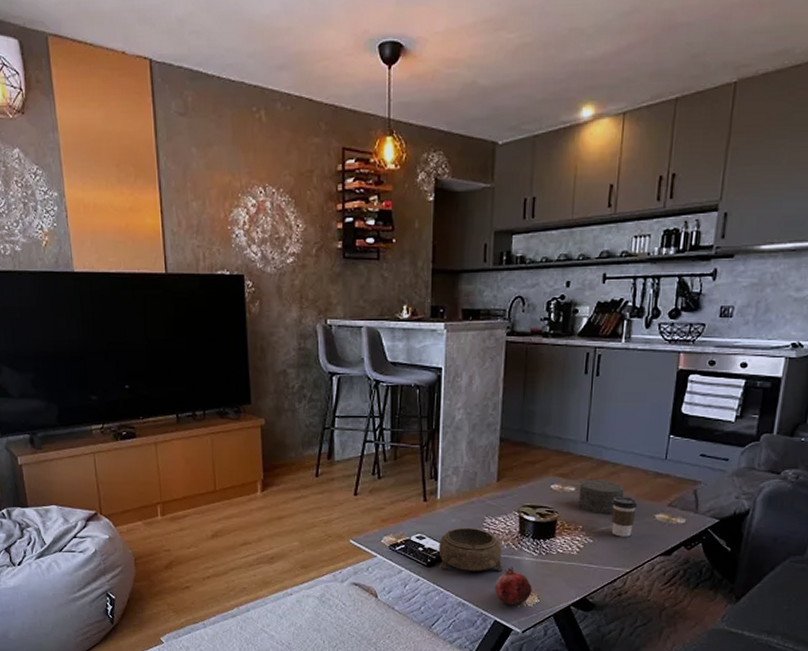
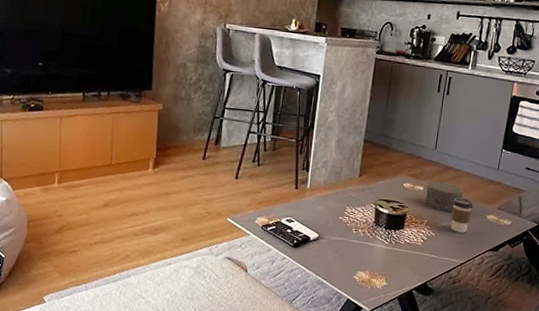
decorative bowl: present [438,527,504,571] -> none [304,214,359,256]
fruit: present [494,567,532,605] -> none [349,252,382,286]

